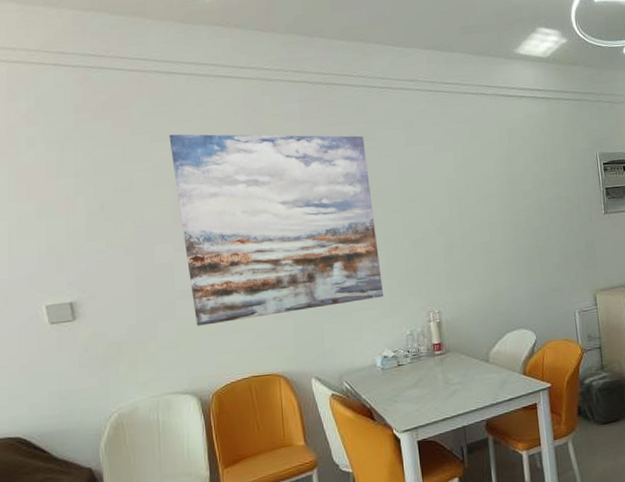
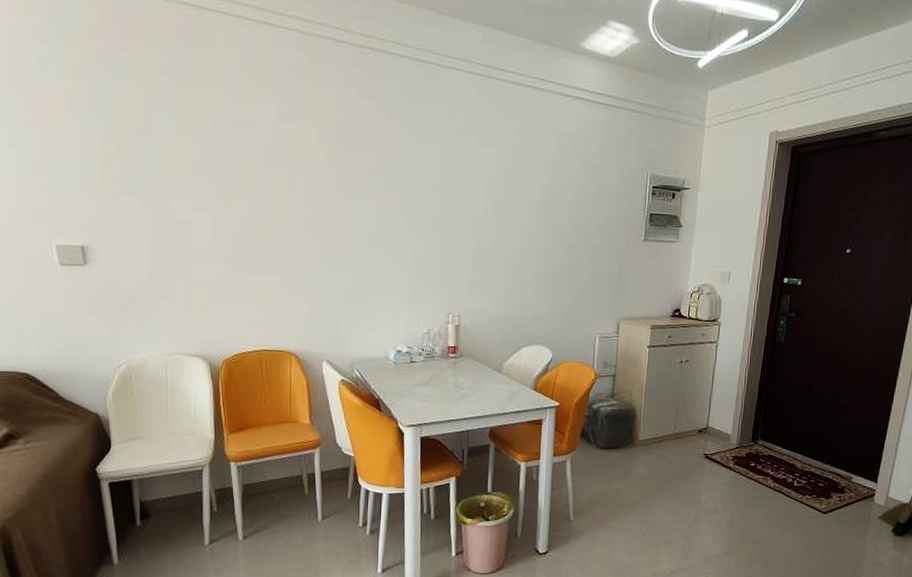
wall art: present [169,134,383,326] -> none [194,79,405,292]

